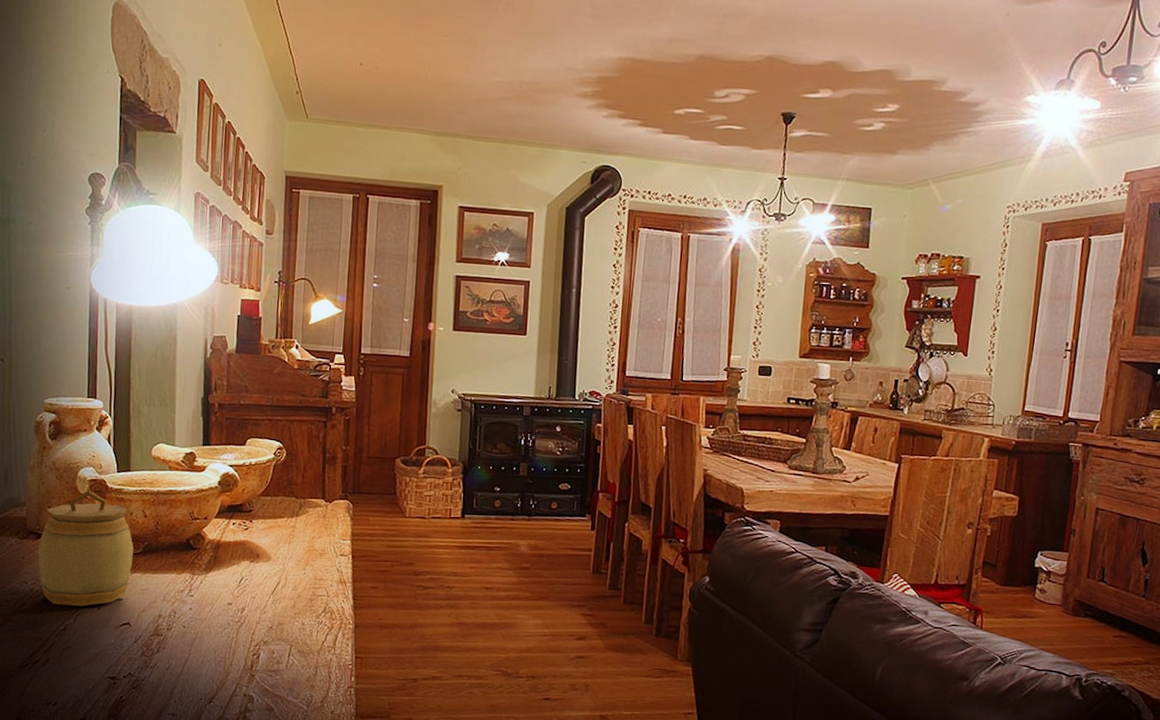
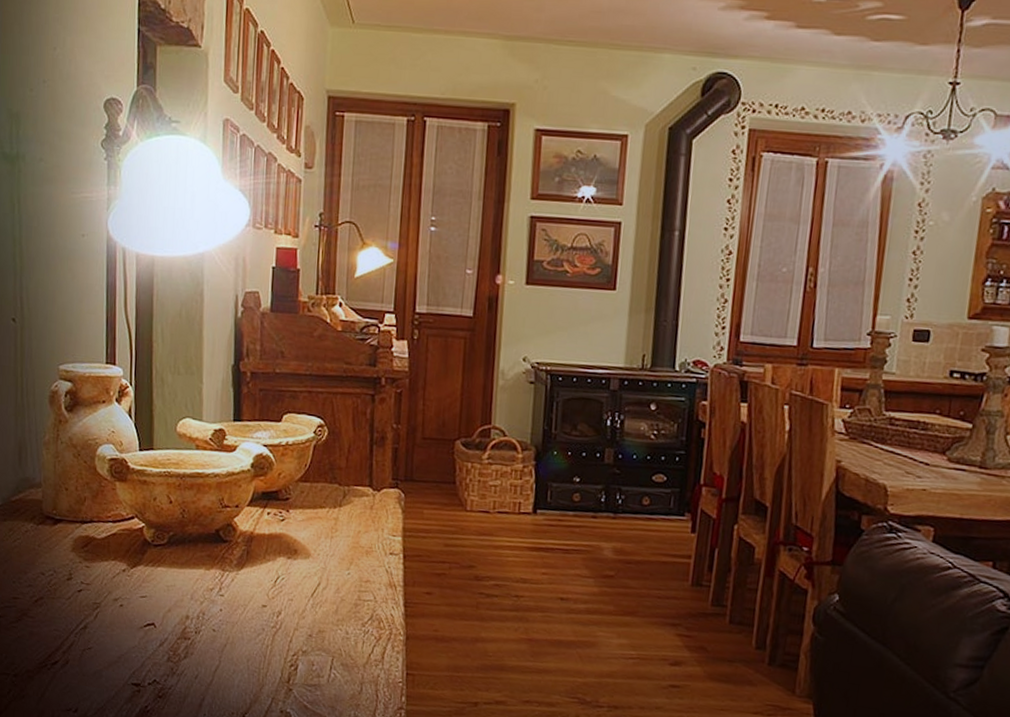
jar: present [37,490,134,607] -> none [55,470,158,603]

